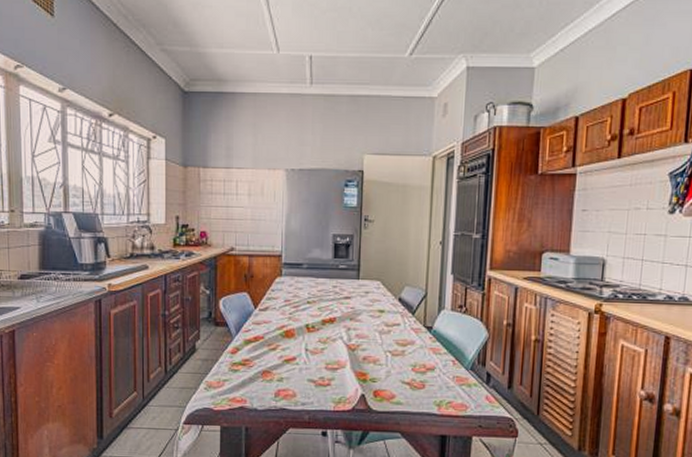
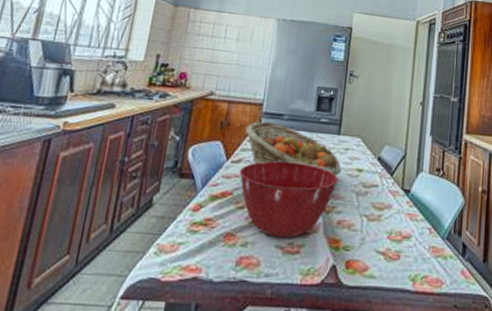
fruit basket: none [268,272,363,317] -> present [245,121,341,176]
mixing bowl: none [268,307,361,374] -> present [239,161,338,239]

